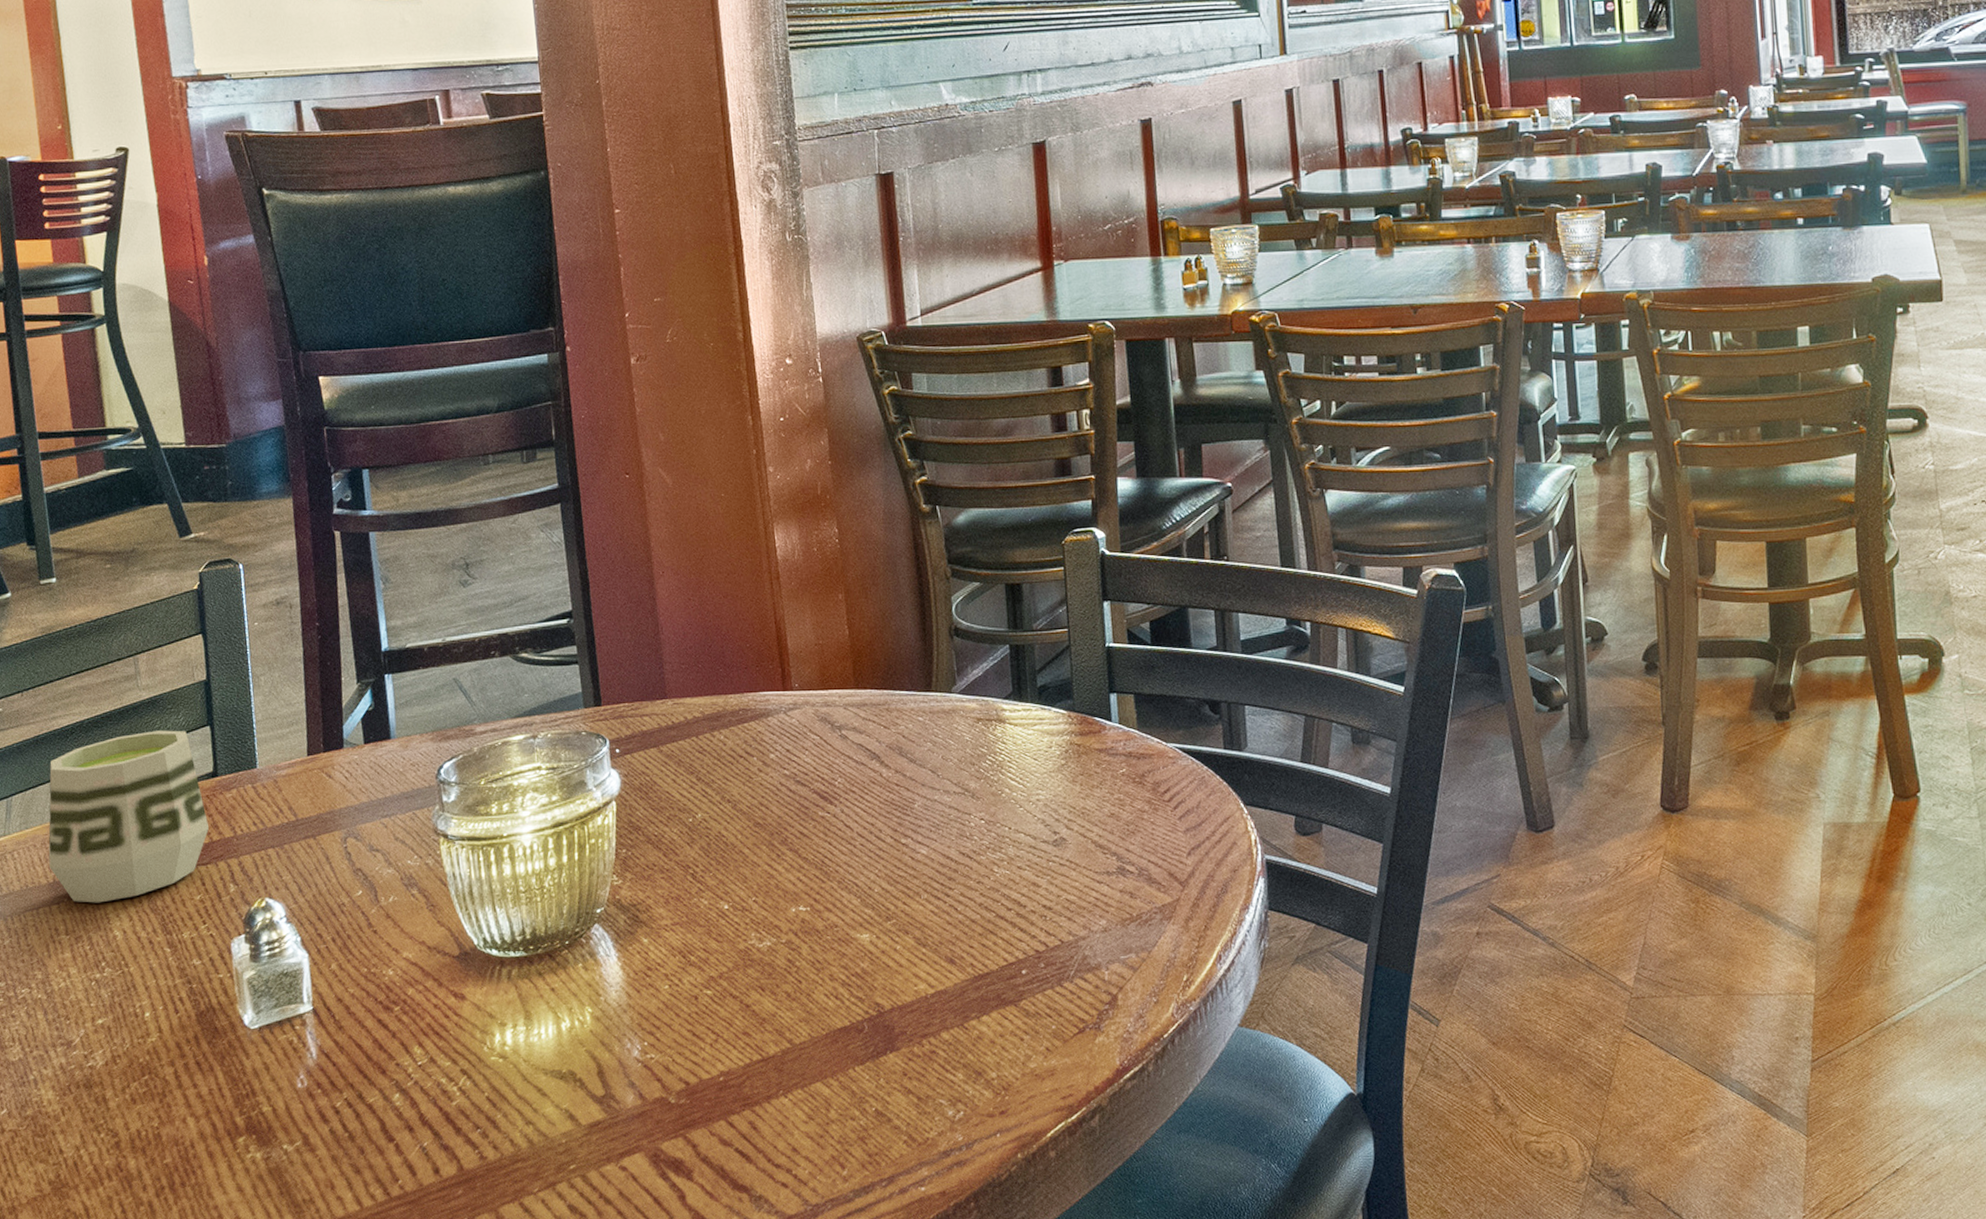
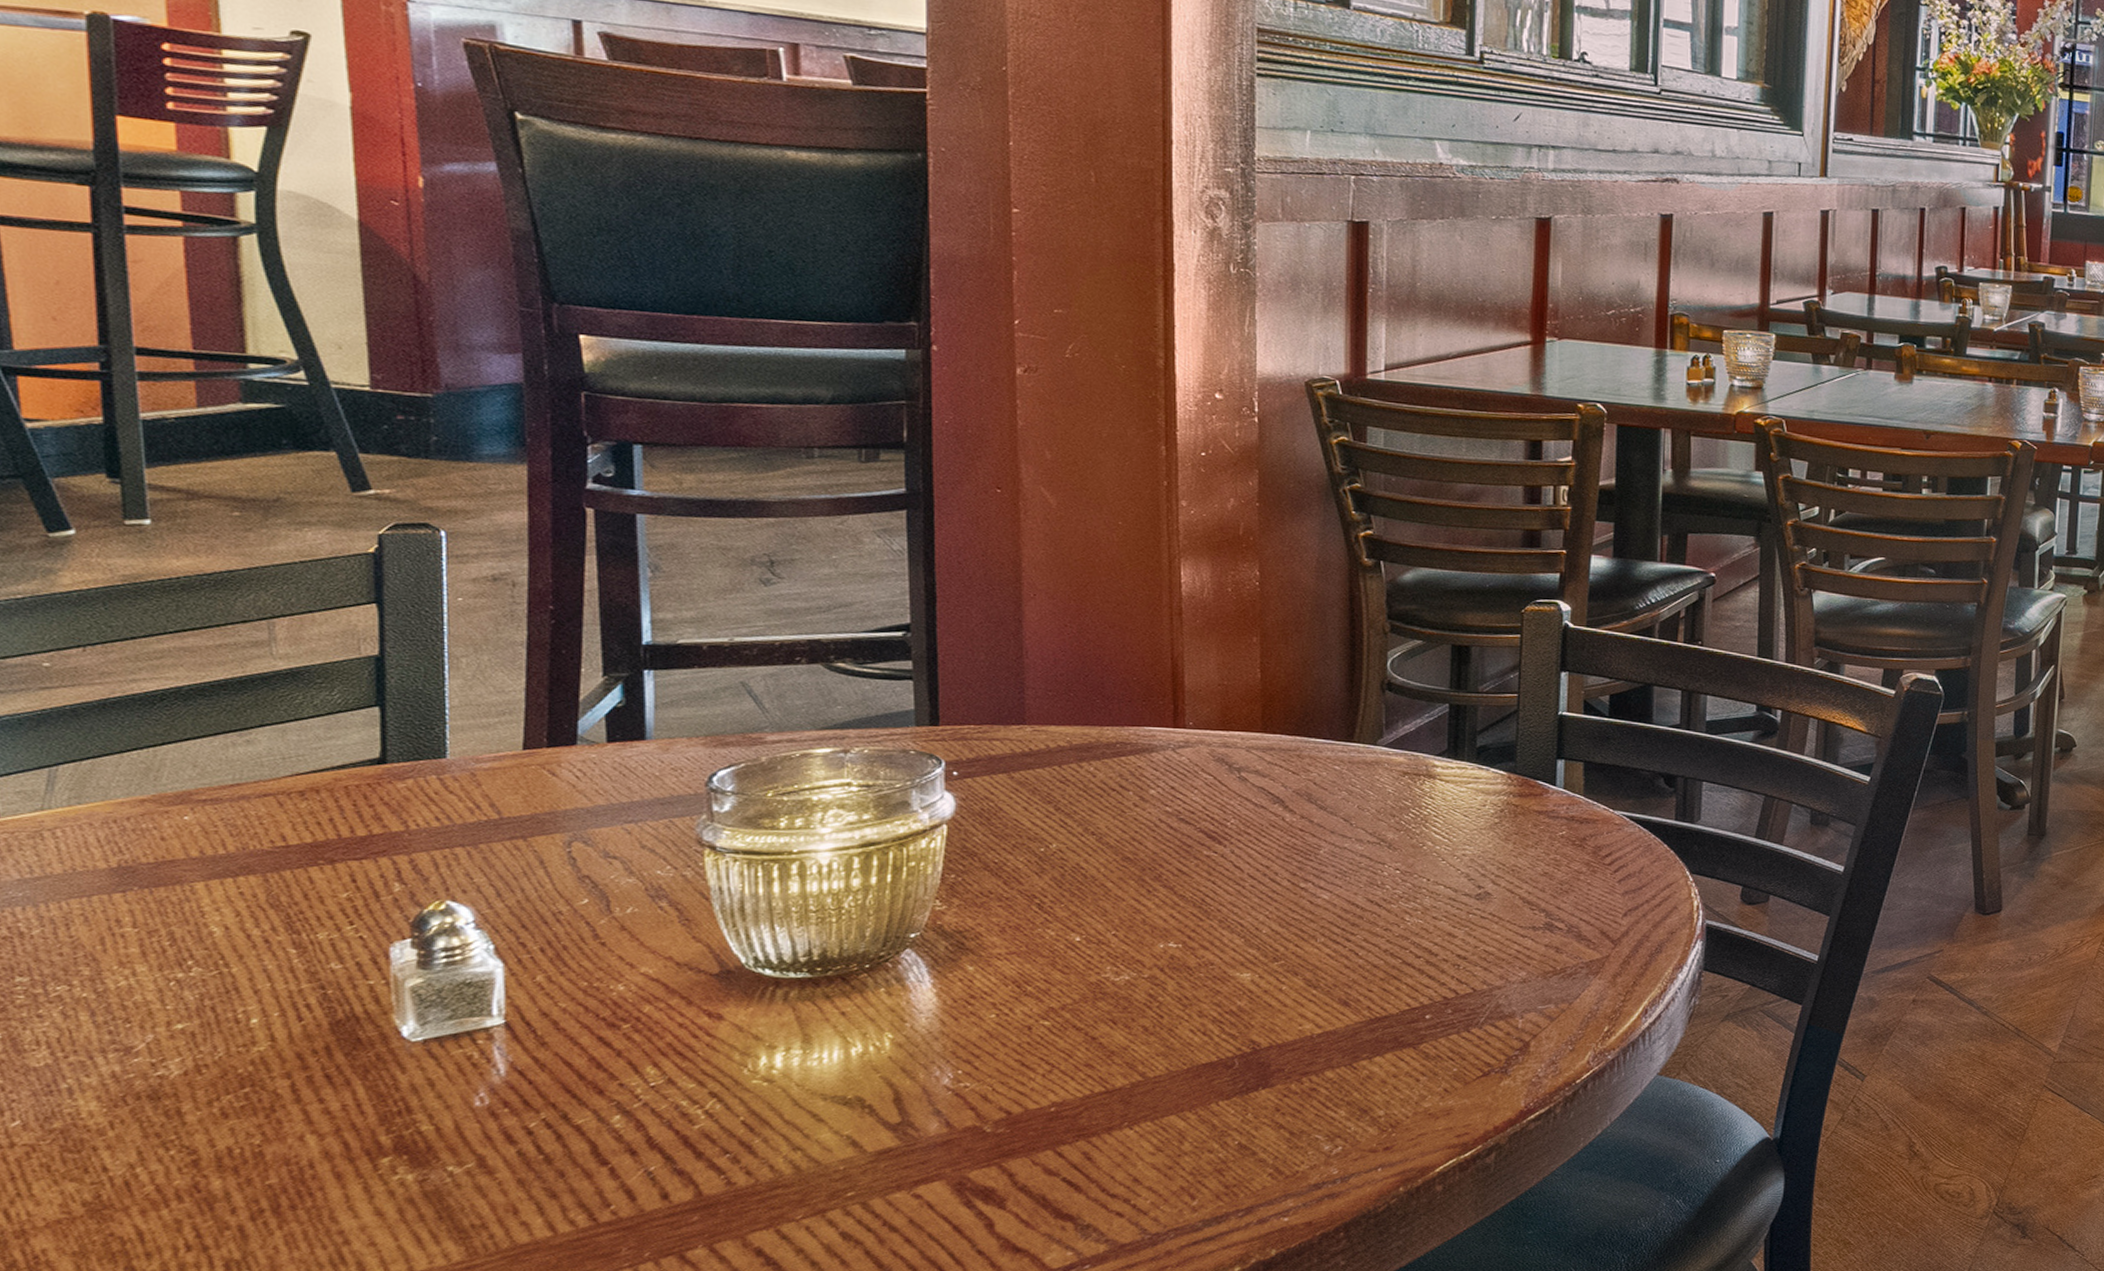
cup: present [48,730,209,903] -> none [112,706,367,894]

